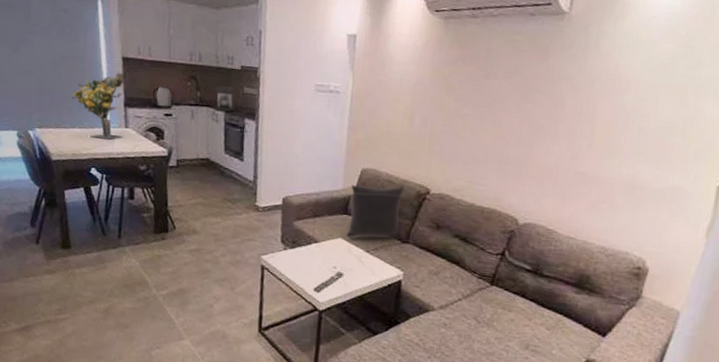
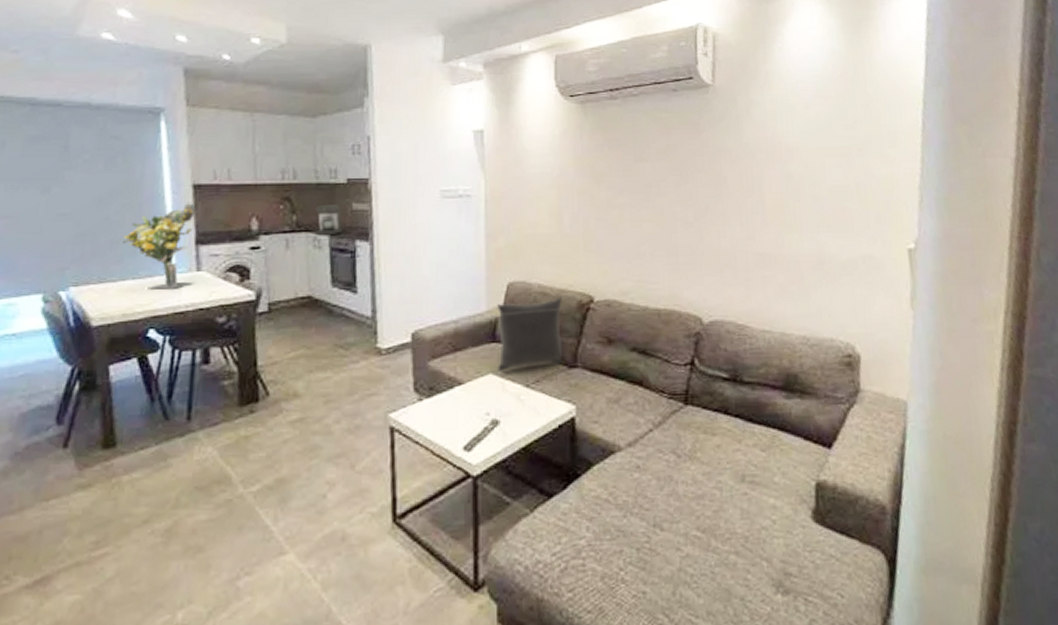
kettle: present [152,86,172,109] -> none [233,214,260,241]

